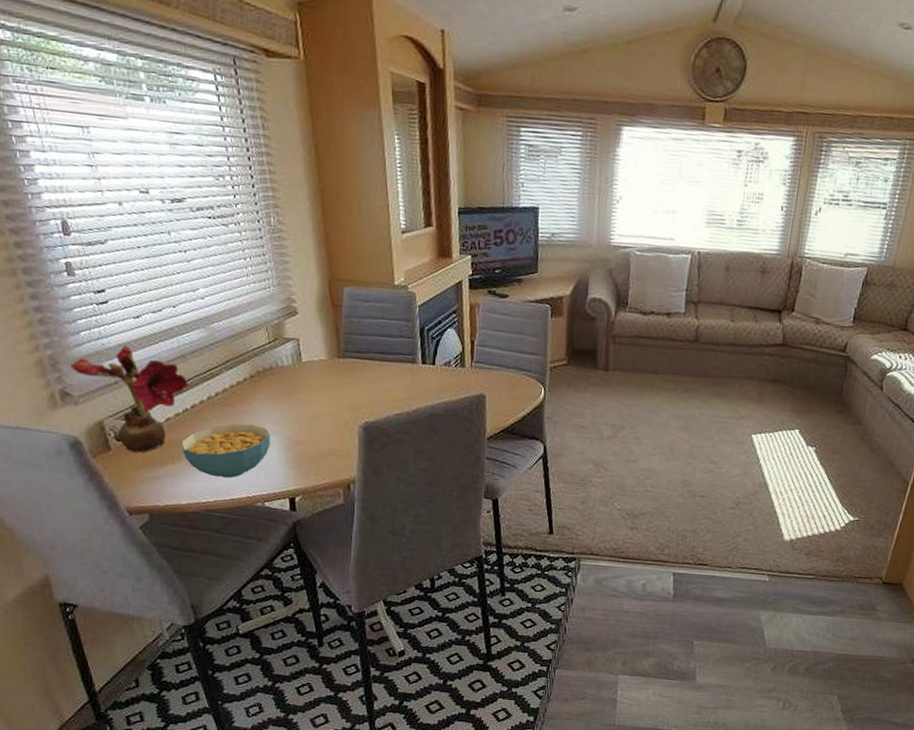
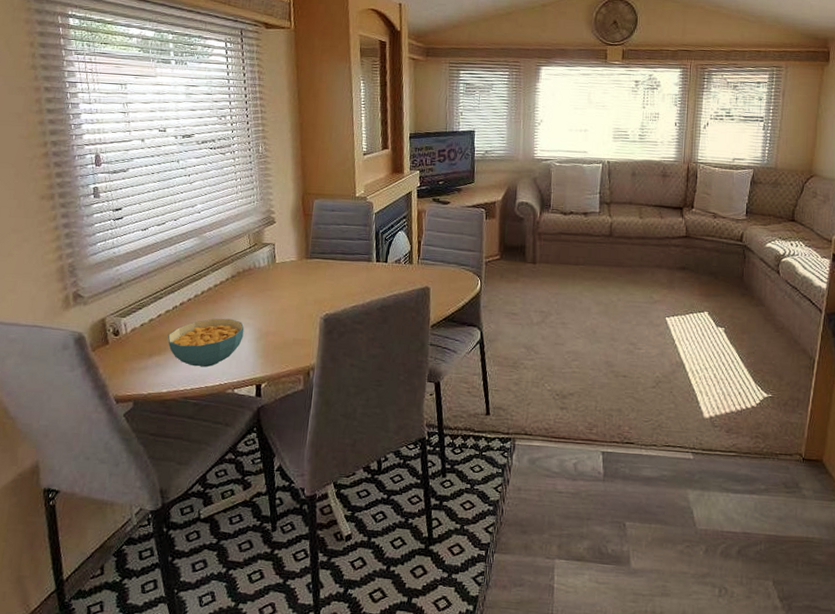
flower: present [71,345,190,453] -> none [85,252,181,346]

